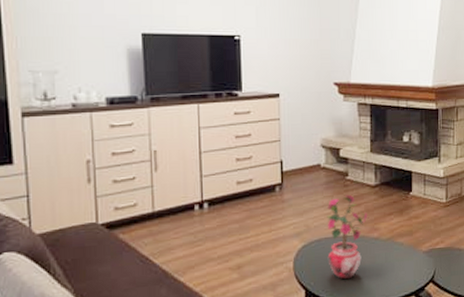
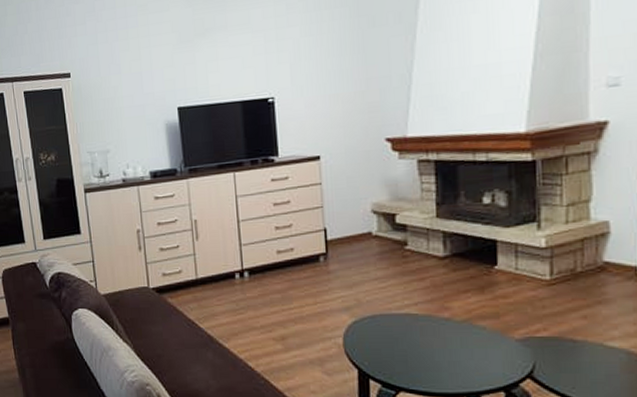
potted plant: present [327,194,369,280] -> none [381,266,437,363]

